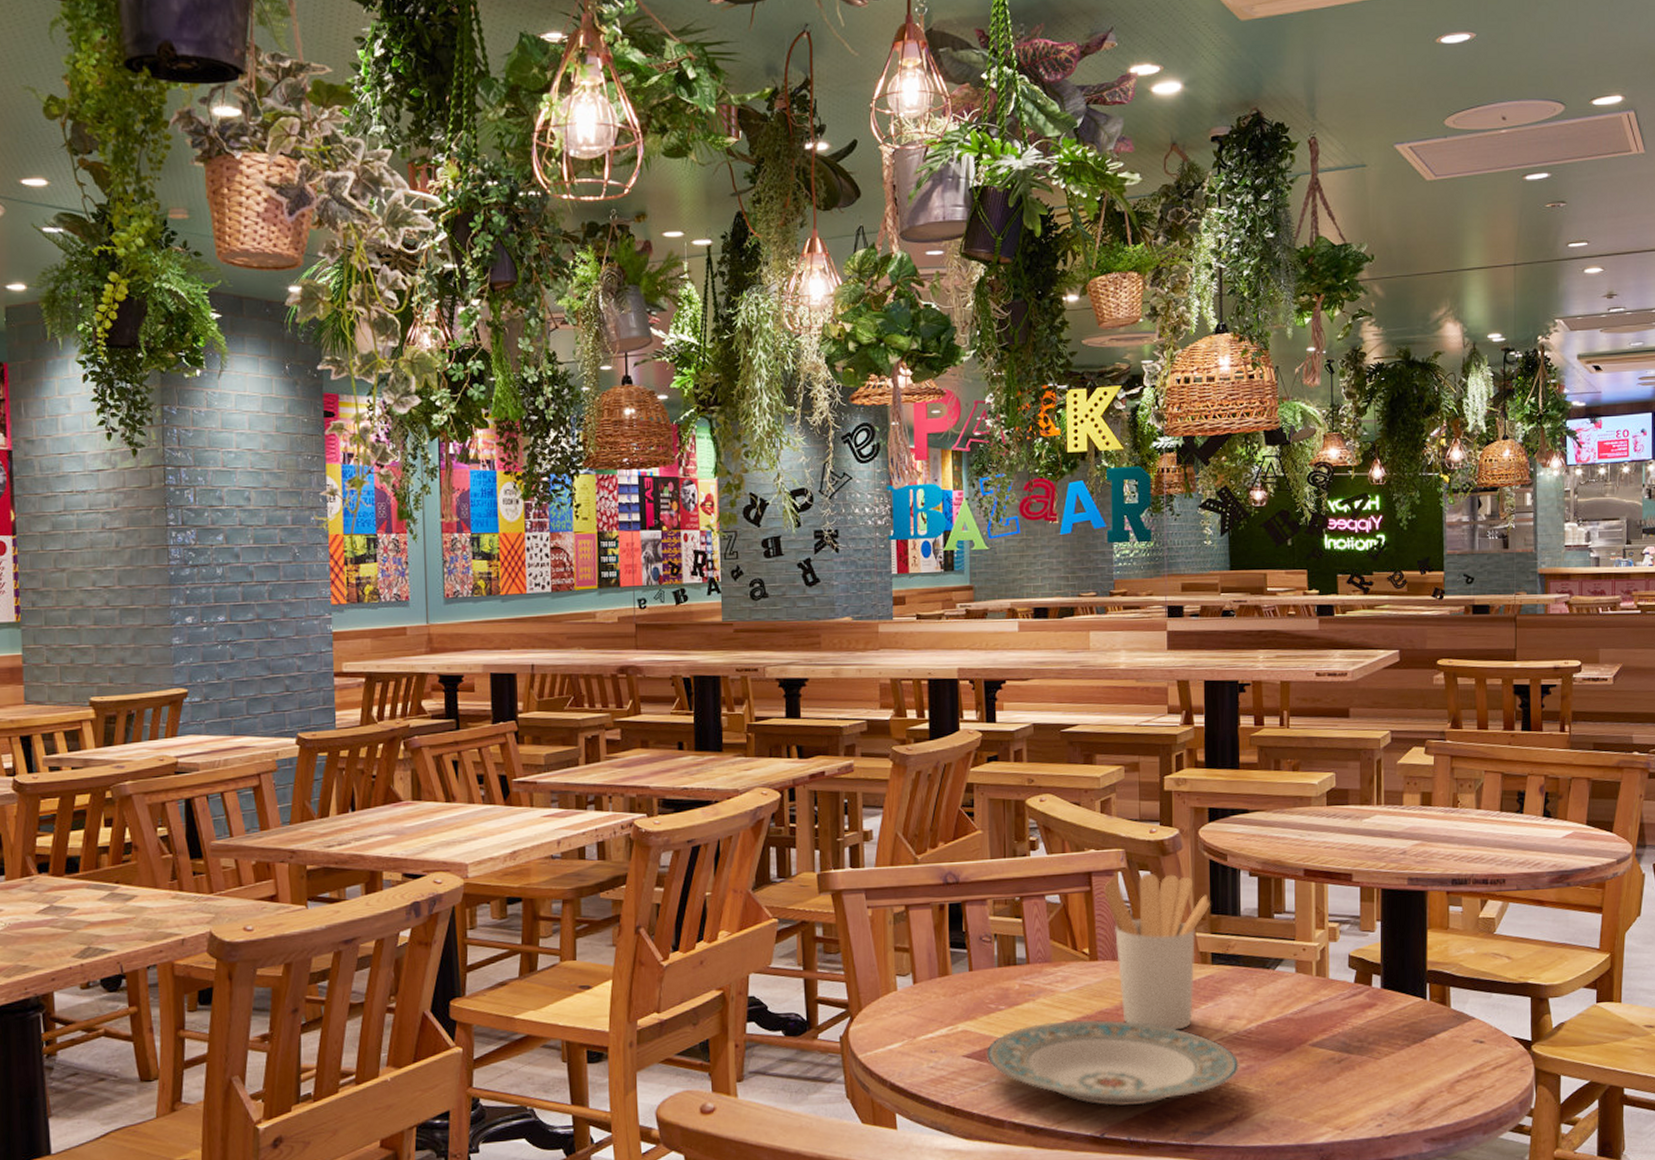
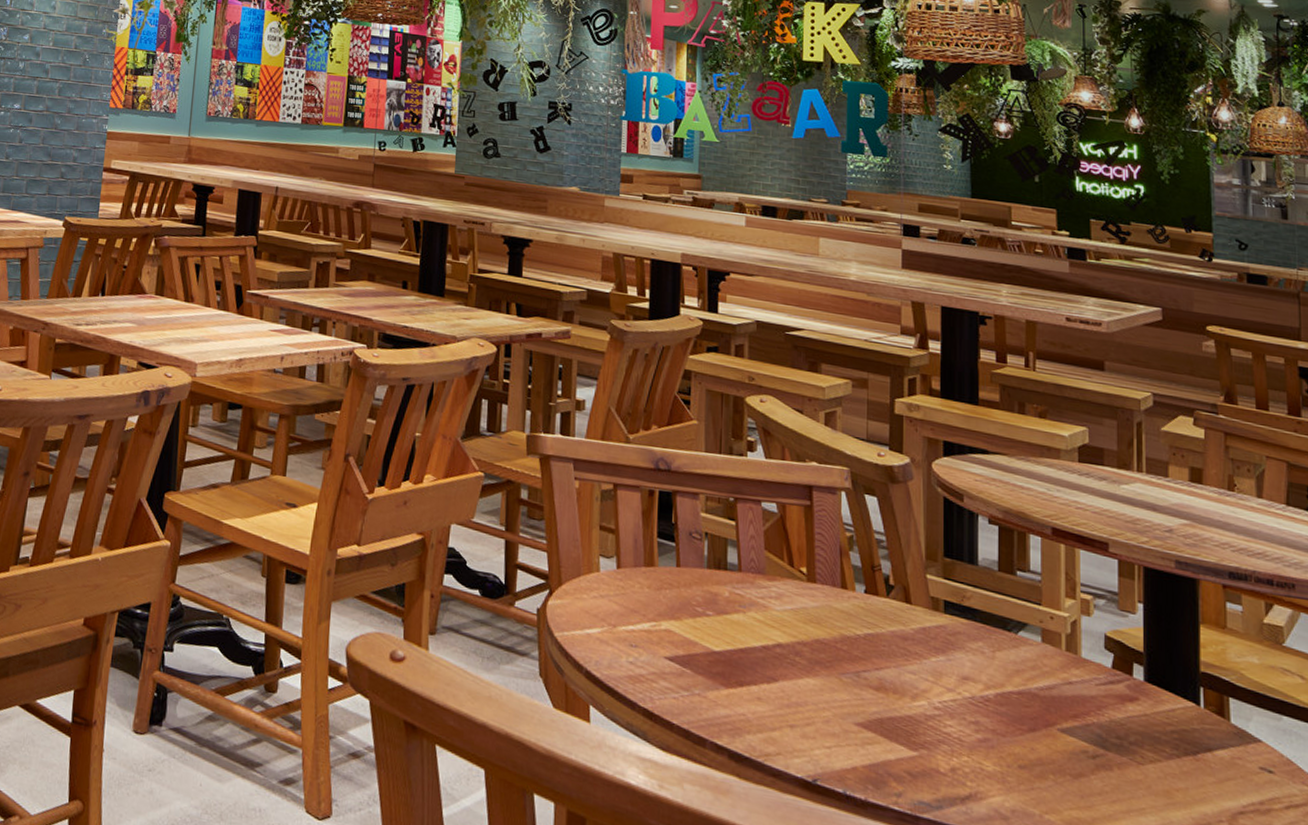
plate: present [987,1020,1239,1106] -> none [691,639,974,757]
utensil holder: present [1104,873,1210,1030] -> none [826,496,943,680]

